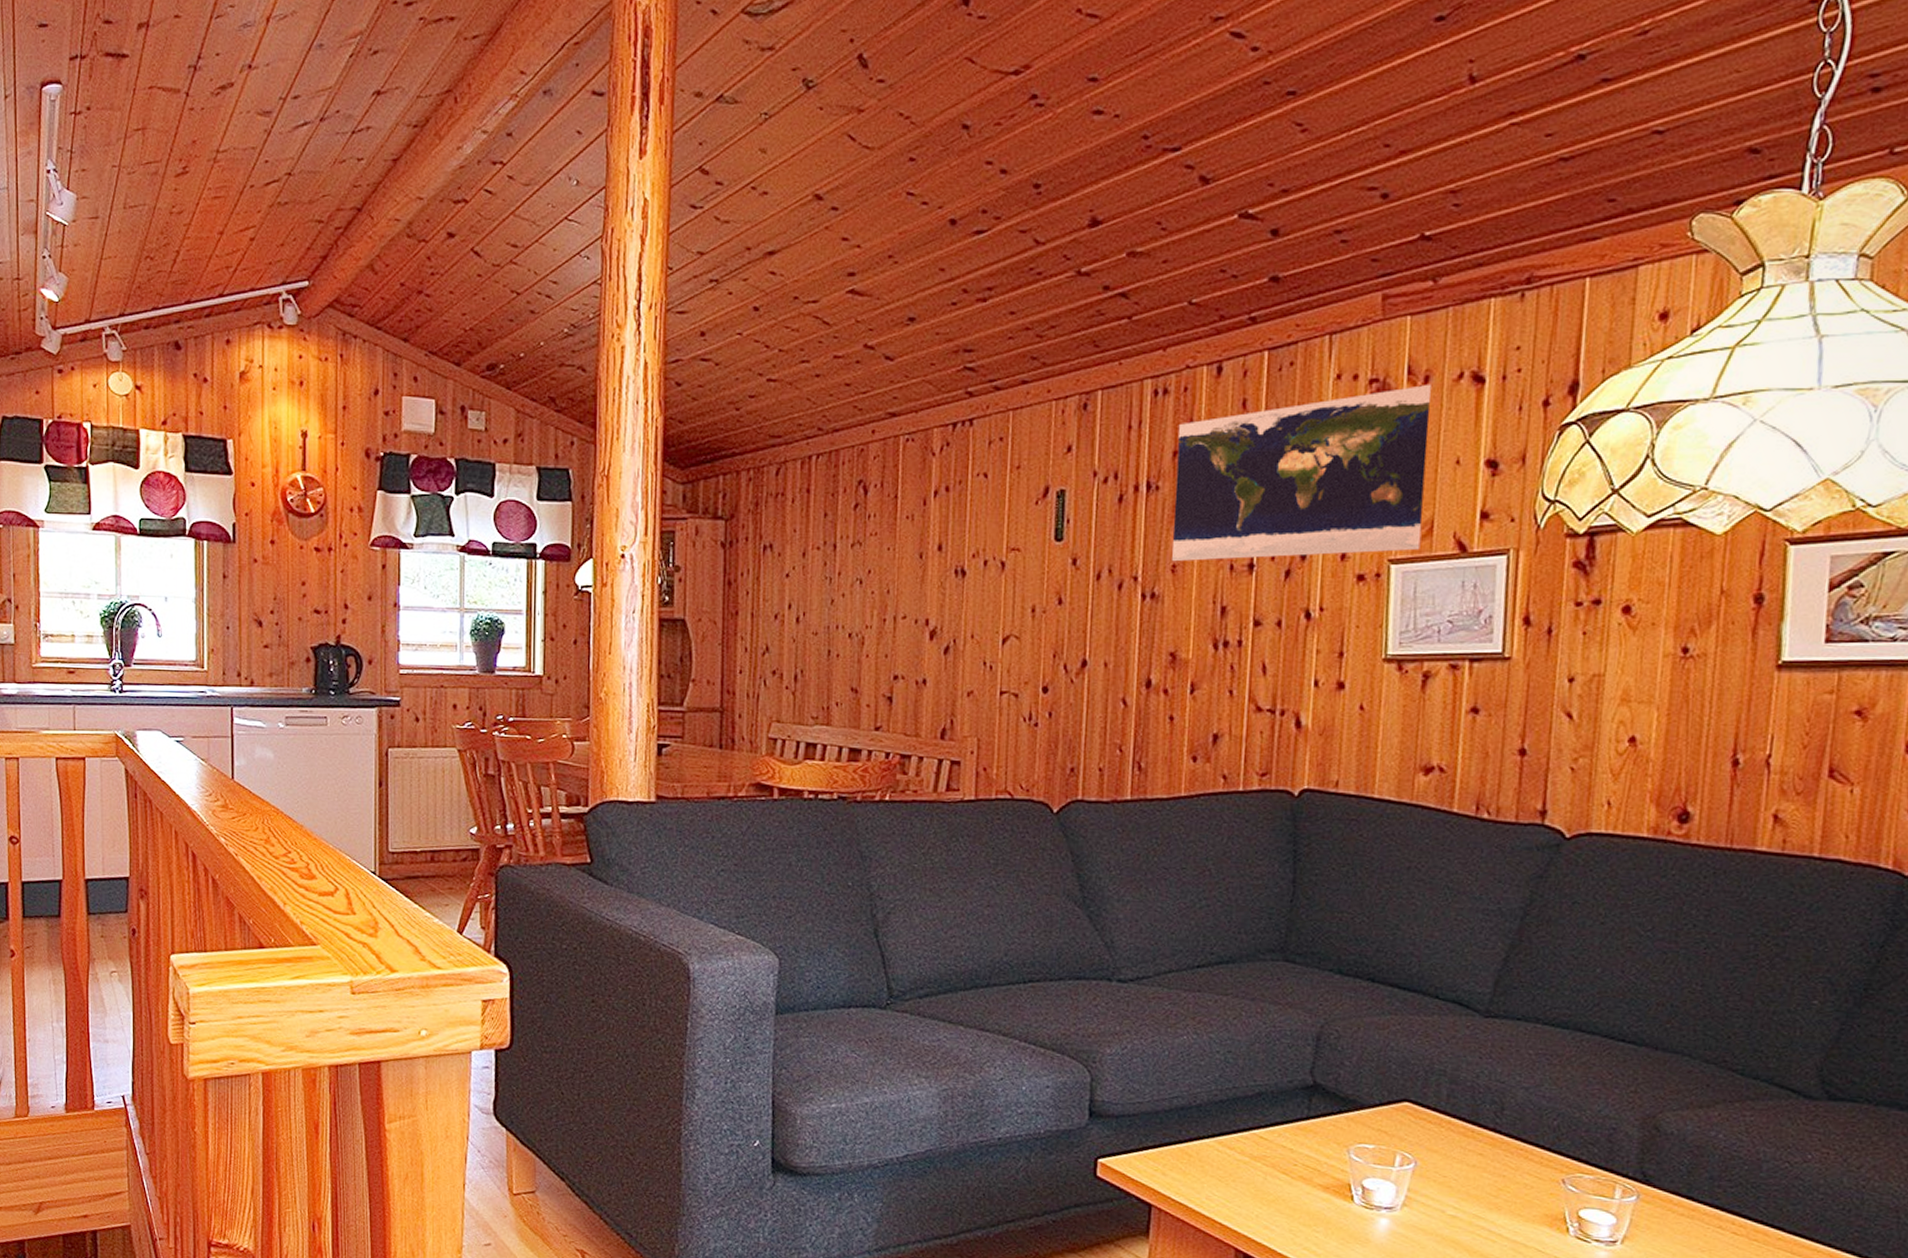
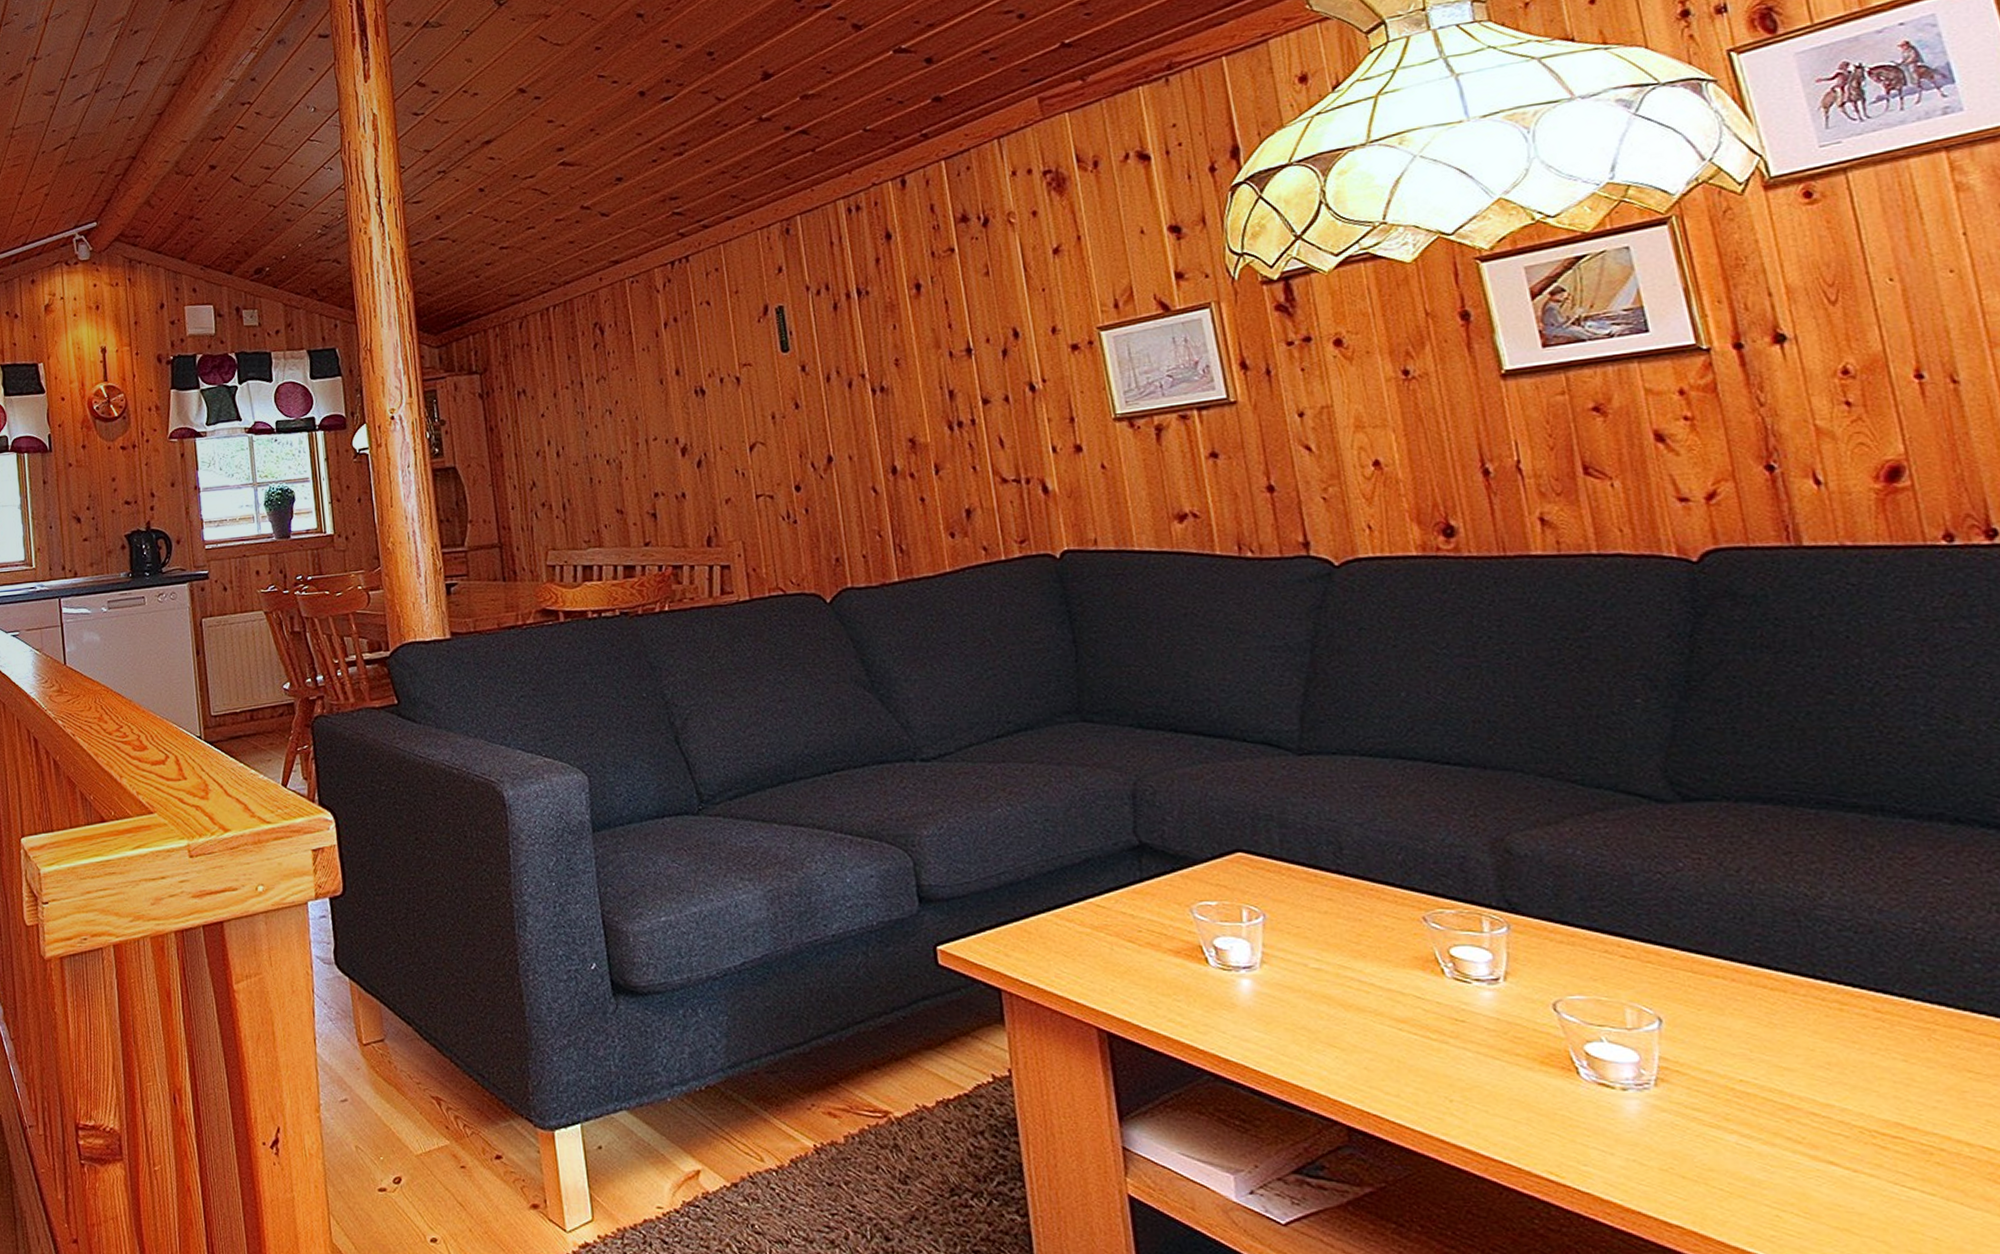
map: present [1172,384,1431,562] -> none [875,167,1125,357]

